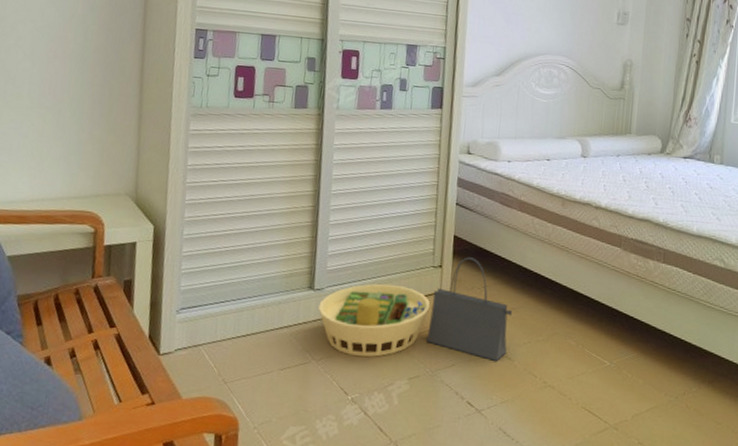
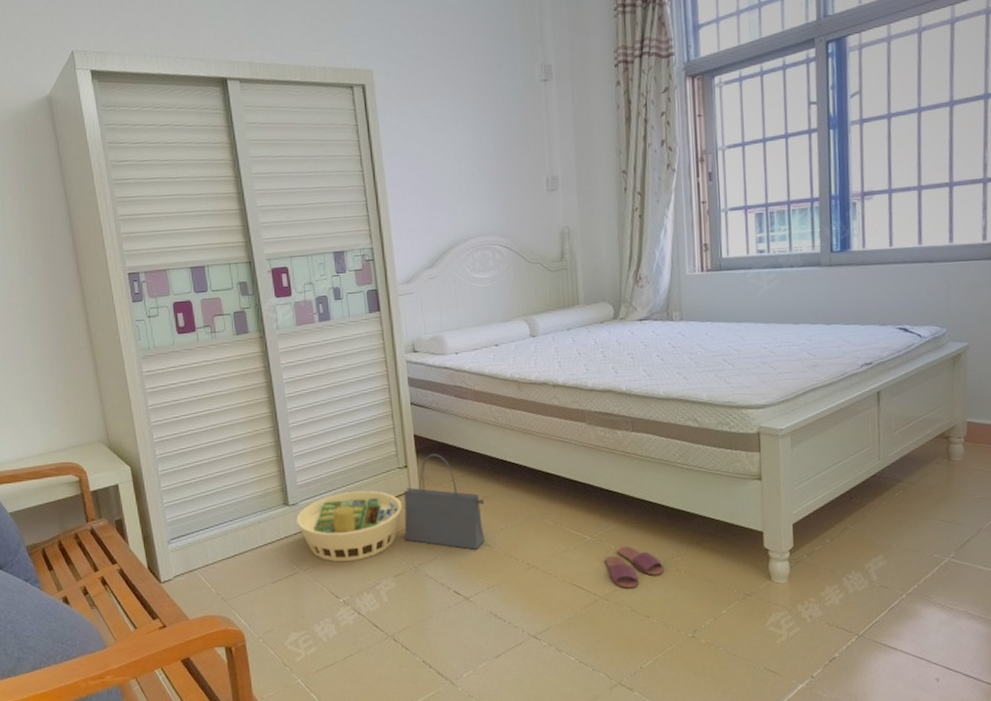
slippers: none [620,376,676,420] -> present [605,546,665,589]

